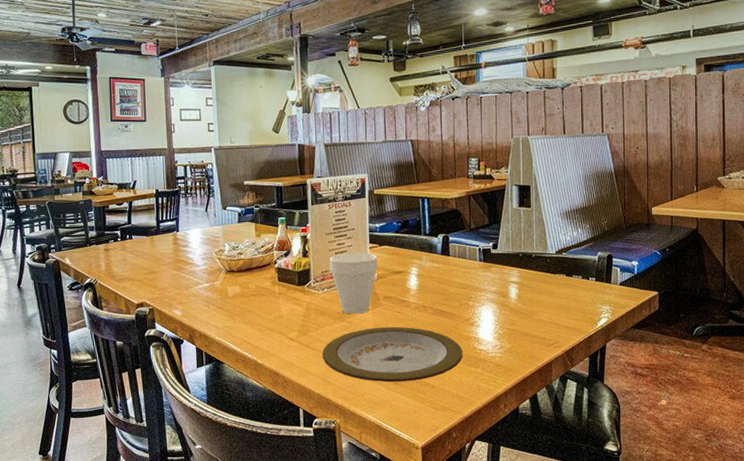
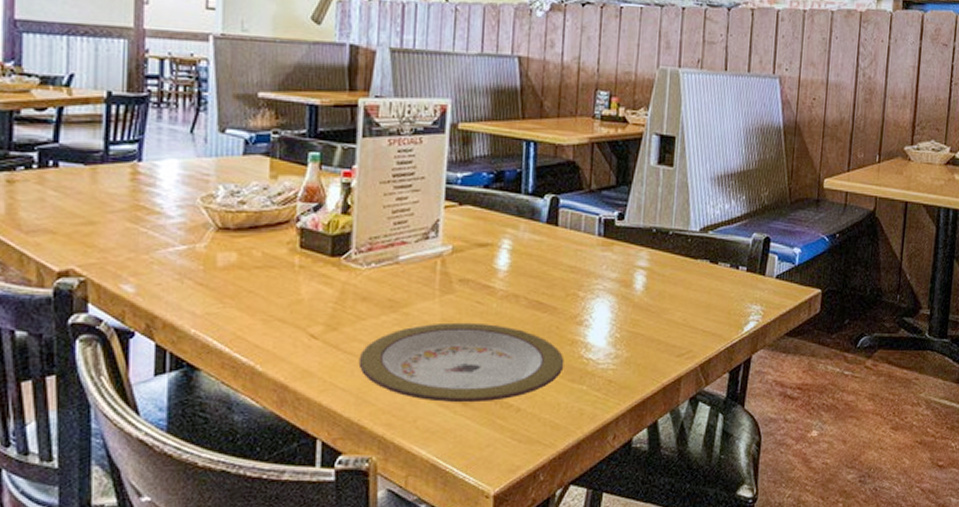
cup: present [329,253,378,314] -> none [382,212,455,303]

